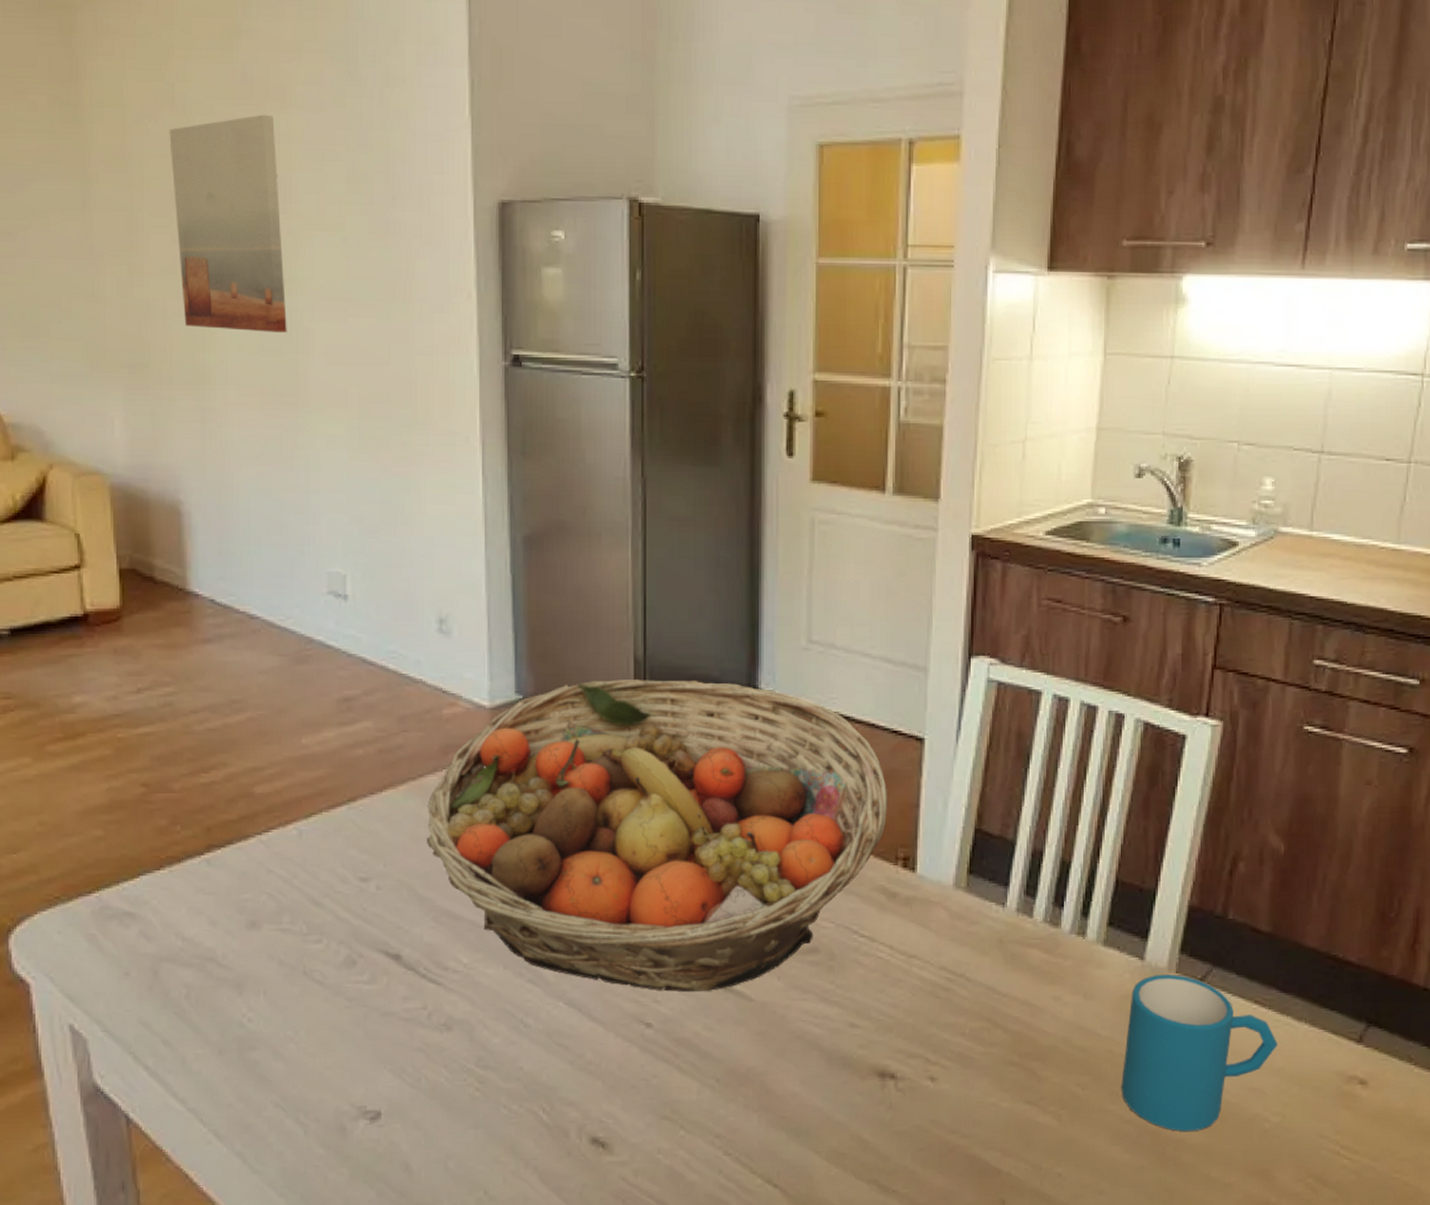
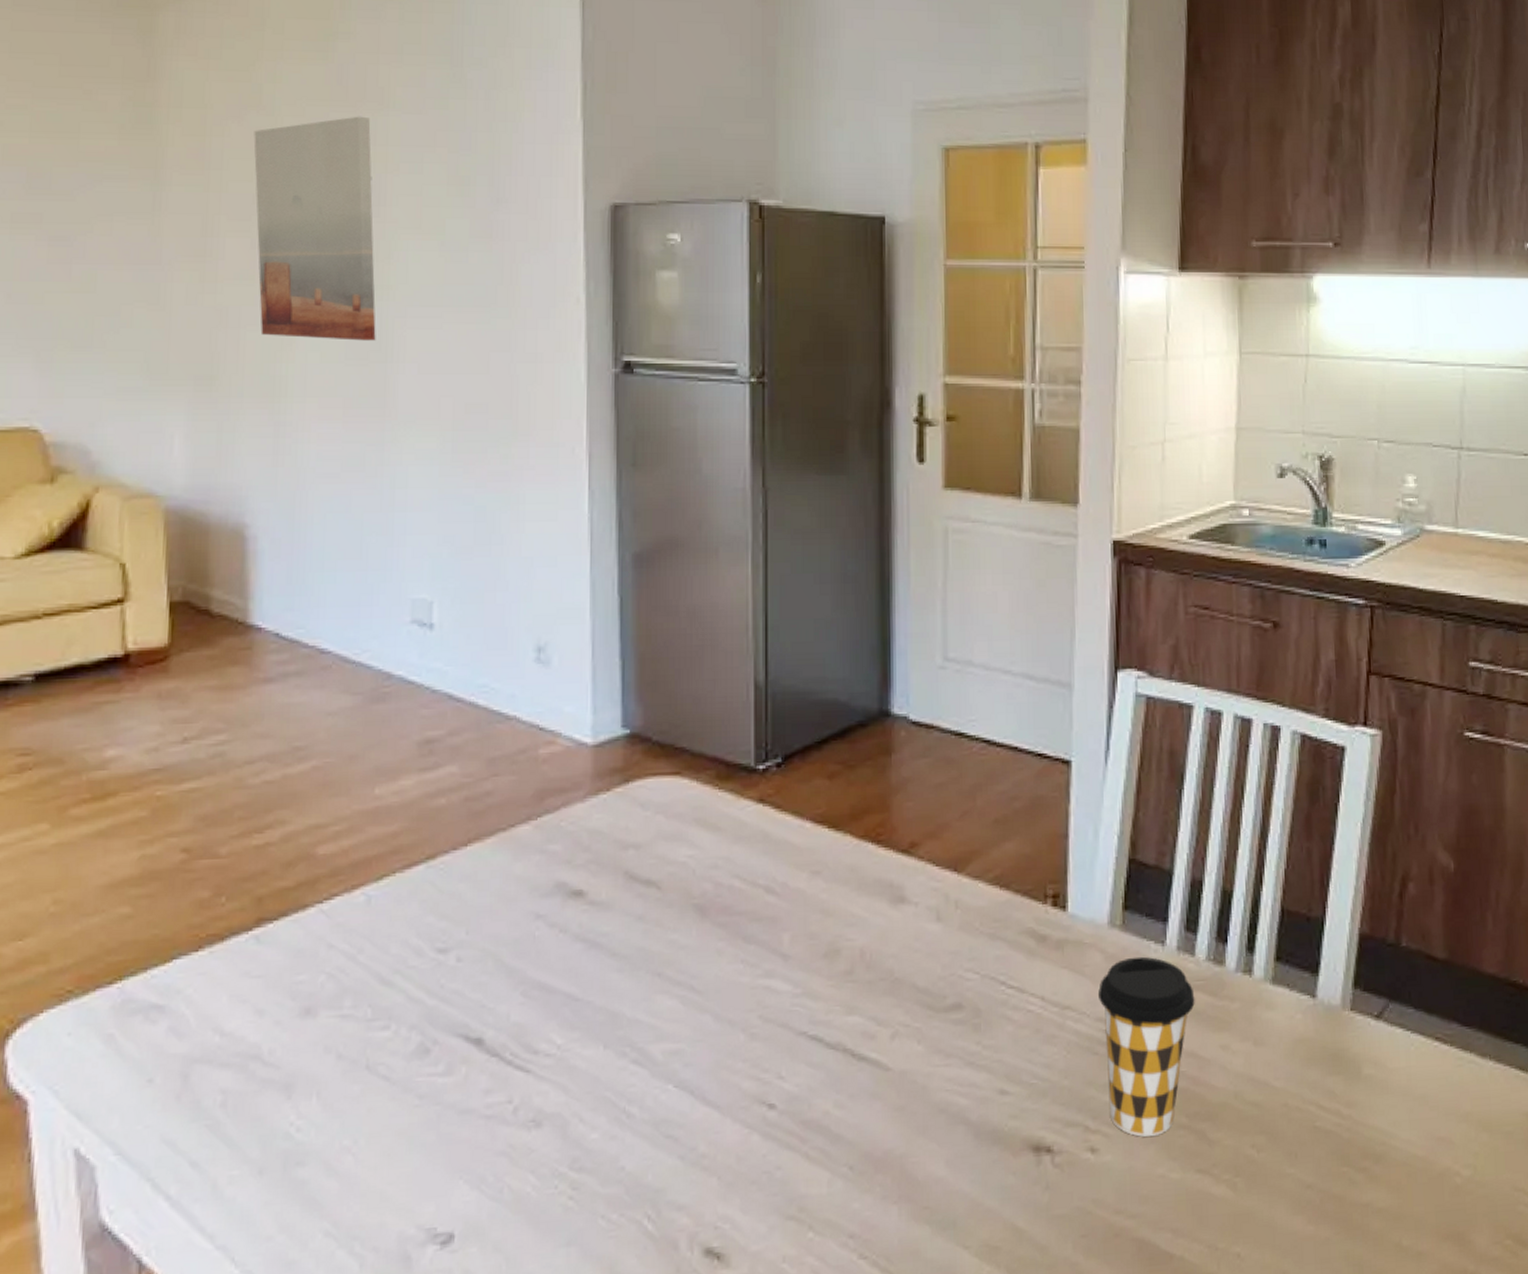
fruit basket: present [427,678,888,992] -> none [517,705,1035,1065]
coffee cup: none [942,915,1031,1070] -> present [1098,956,1195,1137]
mug: present [1121,975,1278,1131] -> none [1299,1012,1463,1194]

